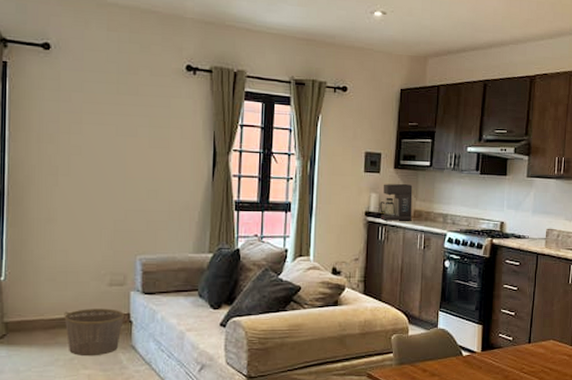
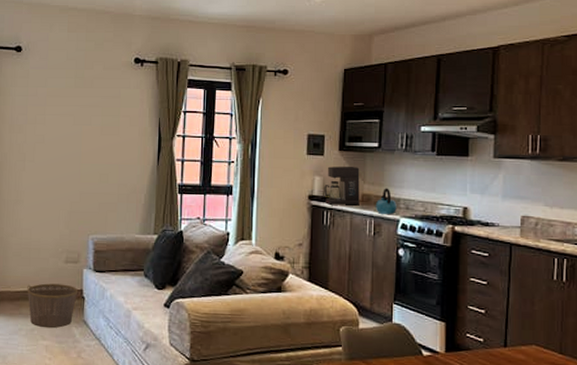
kettle: none [425,204,445,230] -> present [375,188,397,215]

